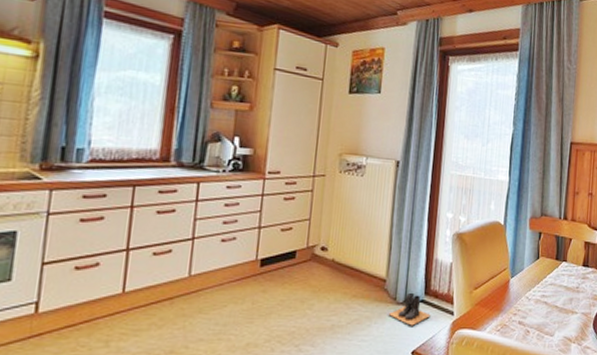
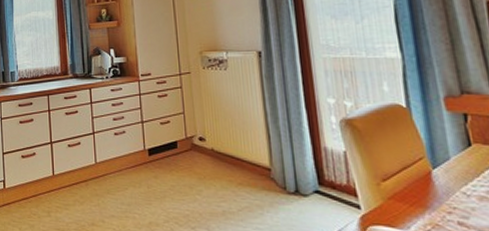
boots: present [389,292,431,326] -> none [281,182,331,218]

